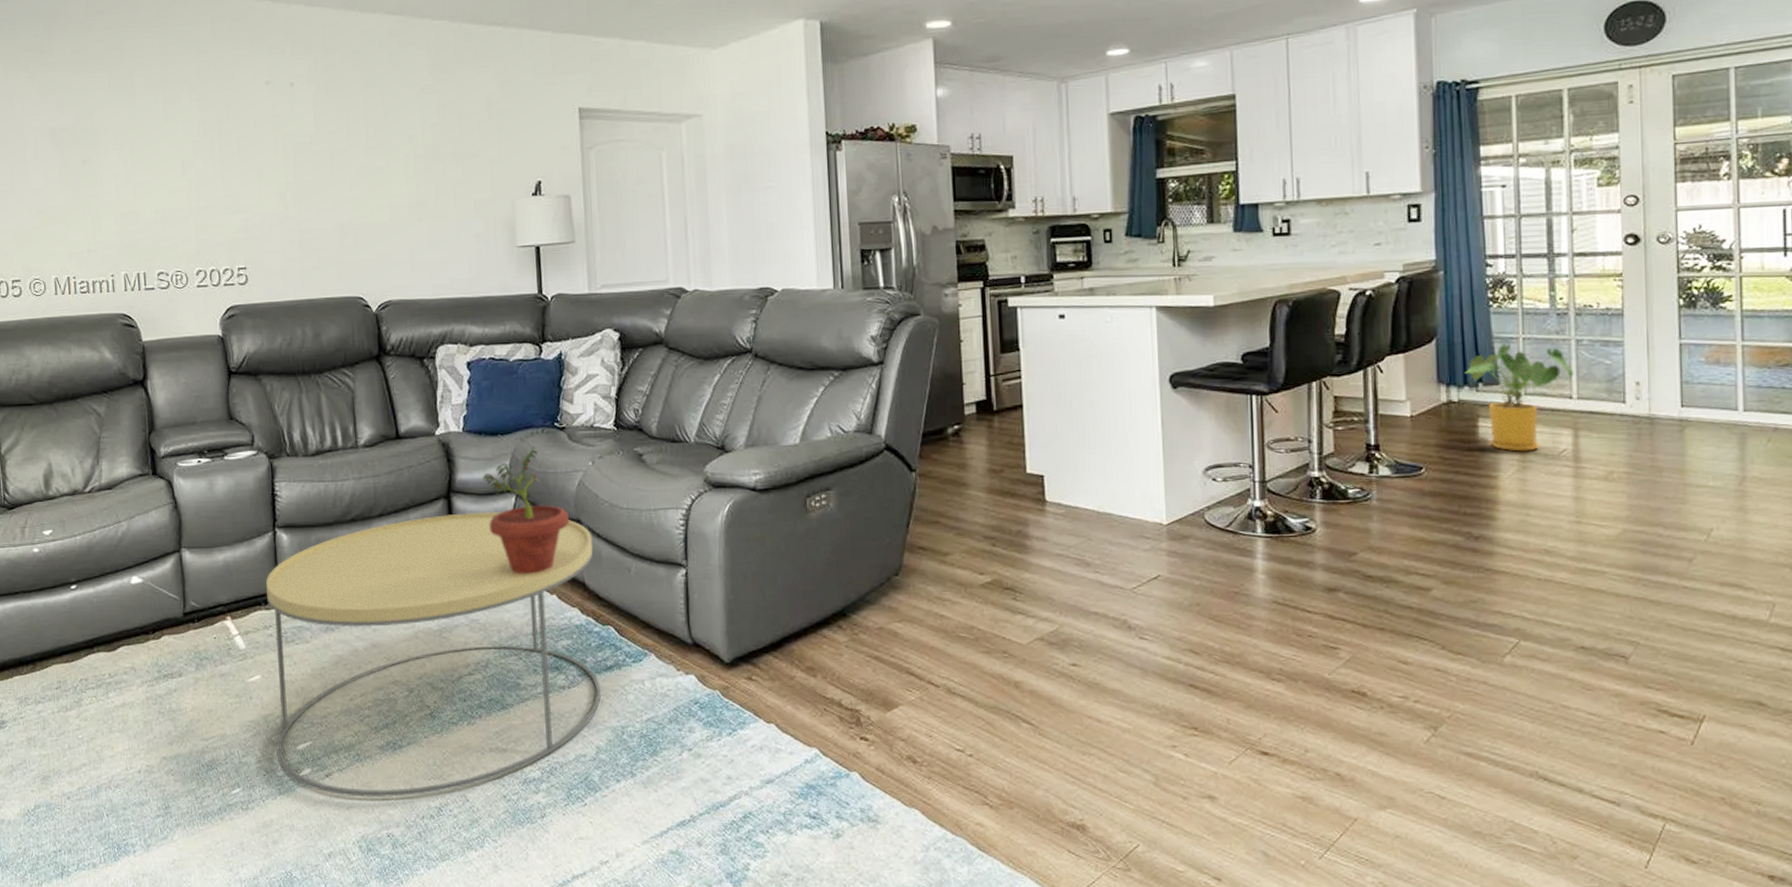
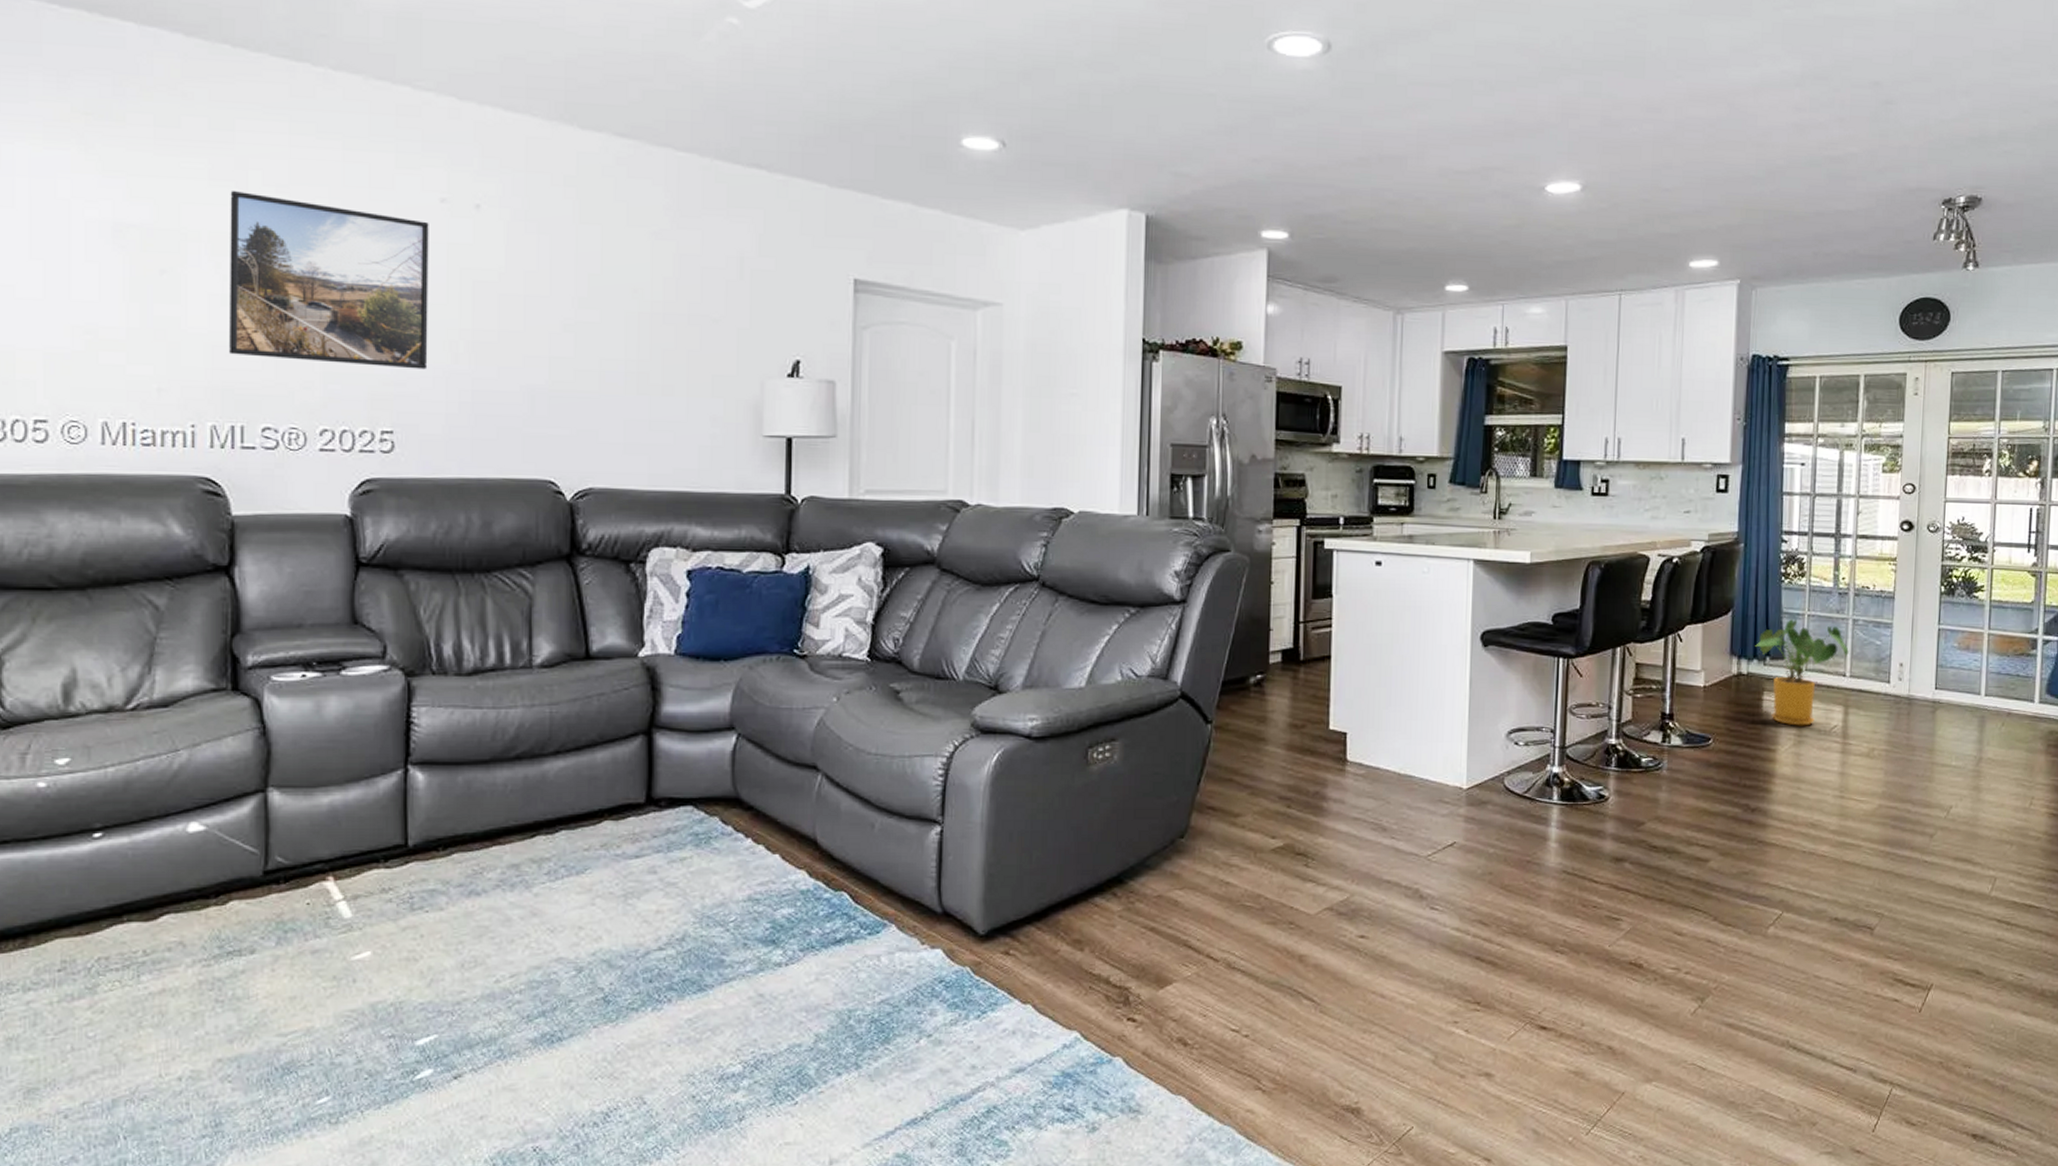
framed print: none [124,94,266,219] -> present [230,191,429,370]
coffee table: present [266,511,601,798] -> none [386,752,830,1104]
potted plant: present [482,447,569,574] -> none [695,677,803,829]

